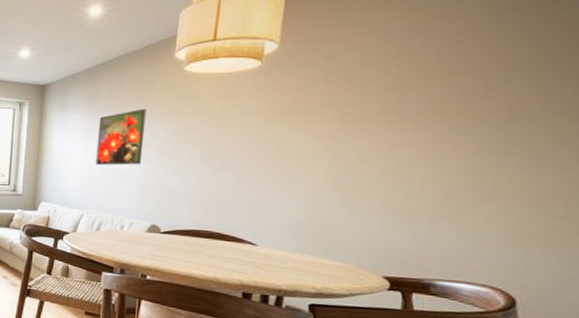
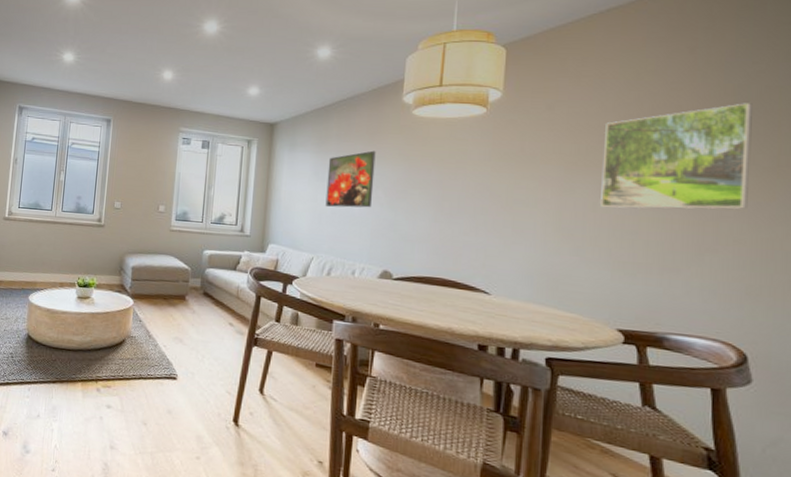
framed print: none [375,44,549,159] -> present [601,103,752,209]

